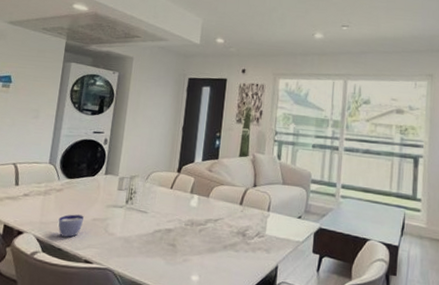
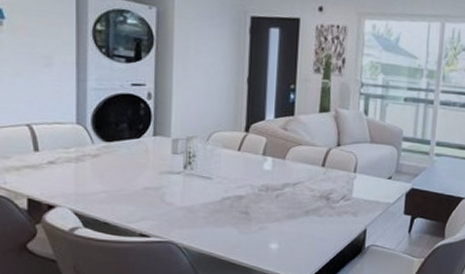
cup: present [57,214,85,237] -> none [99,183,133,210]

